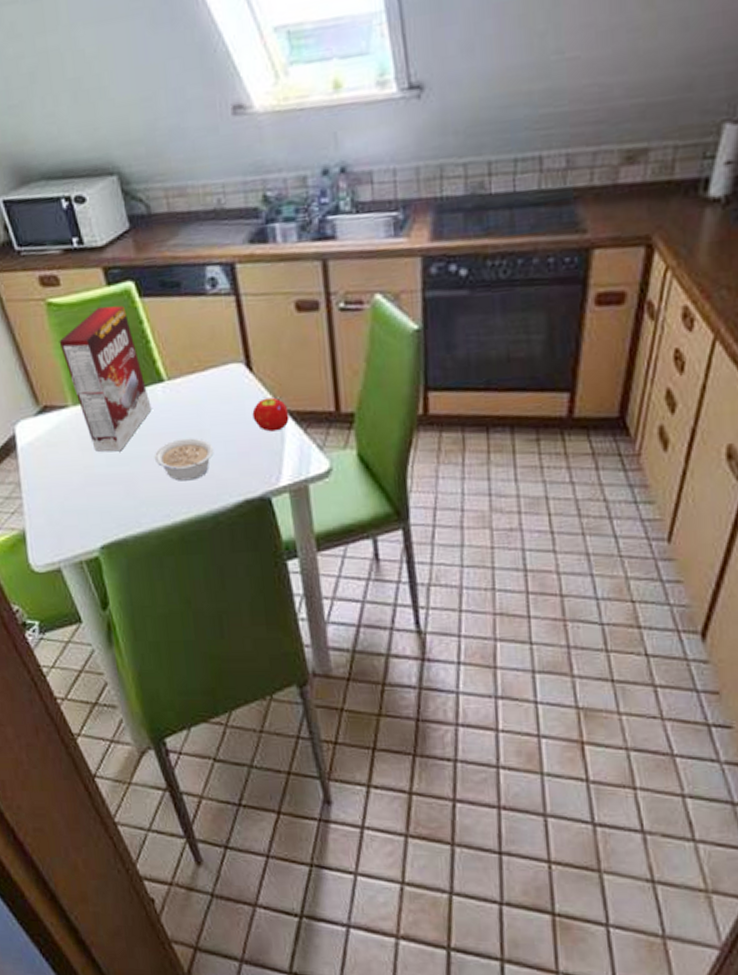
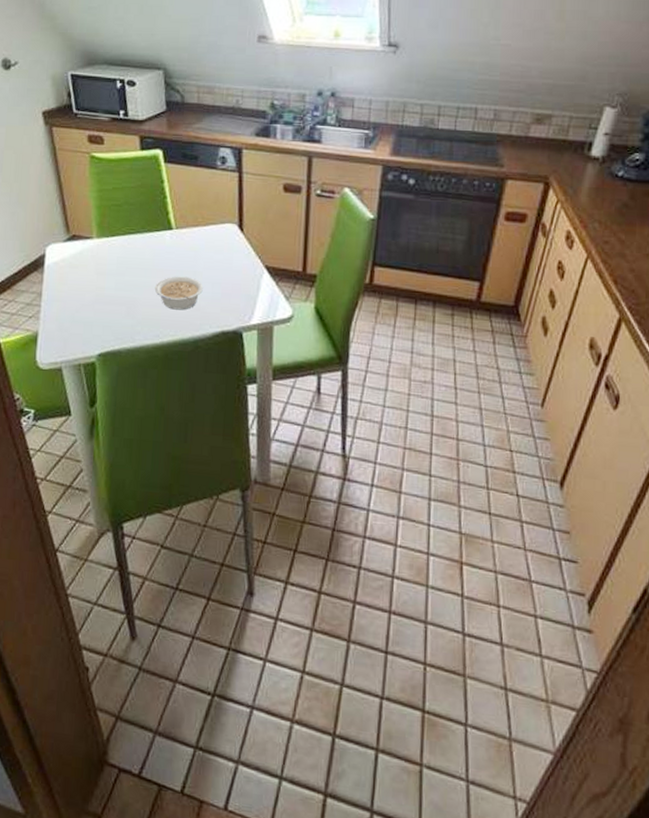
cereal box: present [59,305,152,452] -> none [94,165,160,279]
fruit: present [252,397,289,432] -> none [238,254,267,281]

